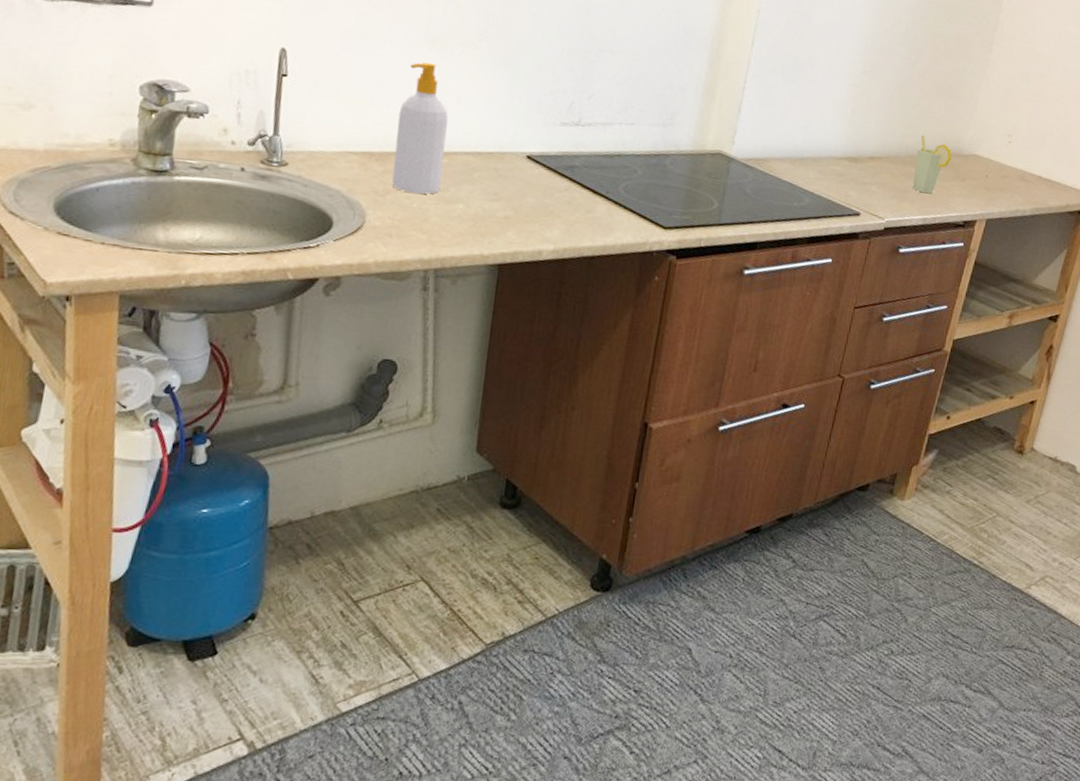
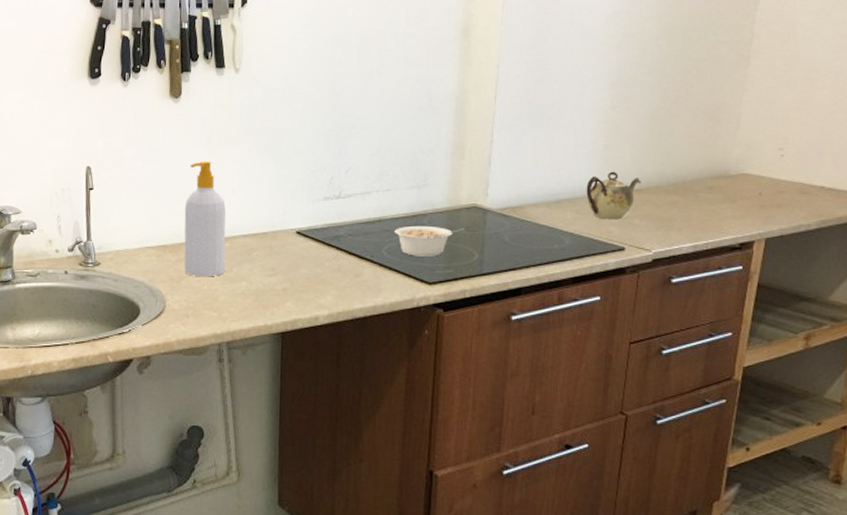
legume: none [634,165,707,200] -> present [394,225,465,257]
teapot: none [830,135,883,185] -> present [586,171,642,220]
cup: present [912,134,952,194] -> none [677,160,718,220]

